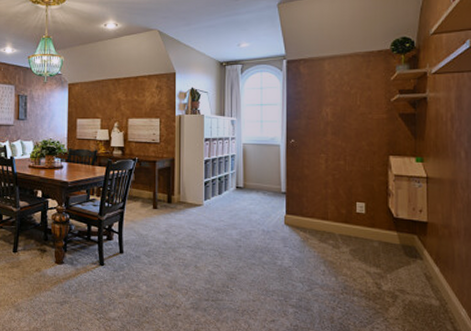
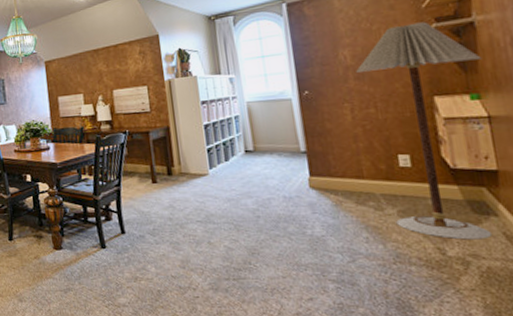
floor lamp: none [334,92,428,278] -> present [356,22,493,240]

